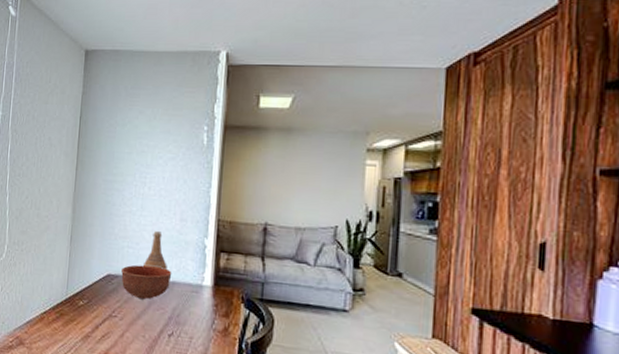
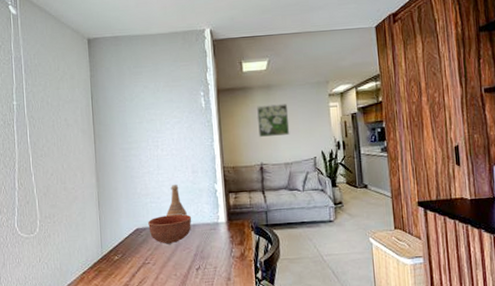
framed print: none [268,152,311,193] -> present [256,104,290,138]

